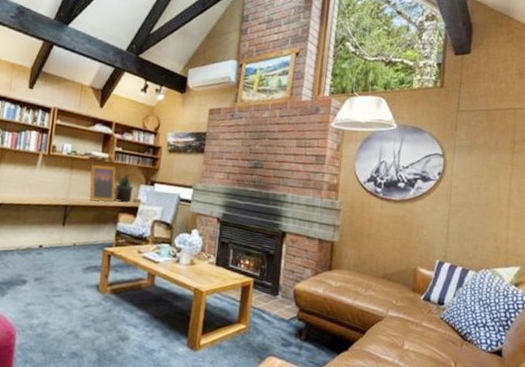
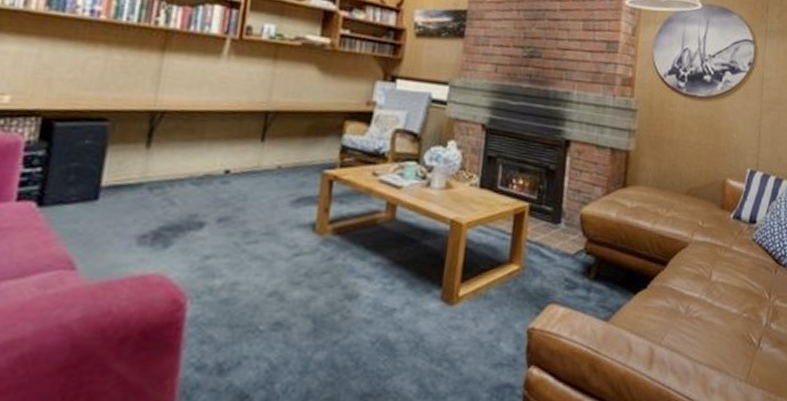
picture frame: present [89,164,116,202] -> none [302,53,341,106]
planter: present [115,173,134,203] -> none [340,65,366,106]

